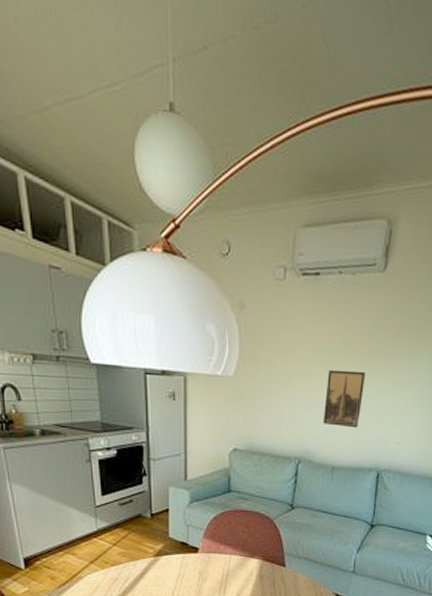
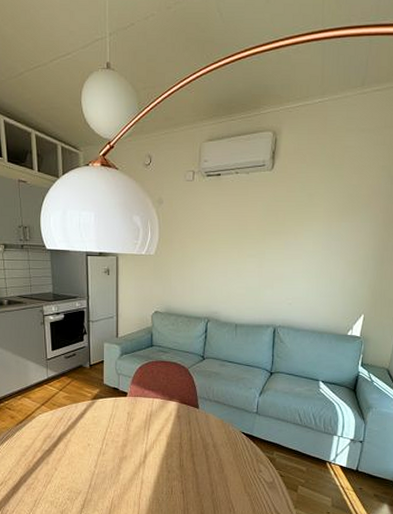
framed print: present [323,369,366,429] -> none [227,247,261,293]

